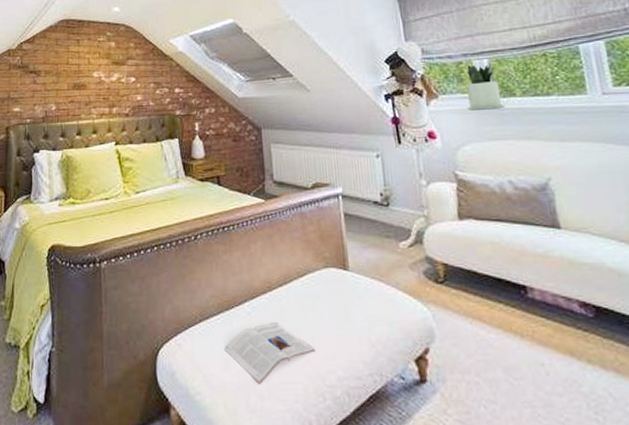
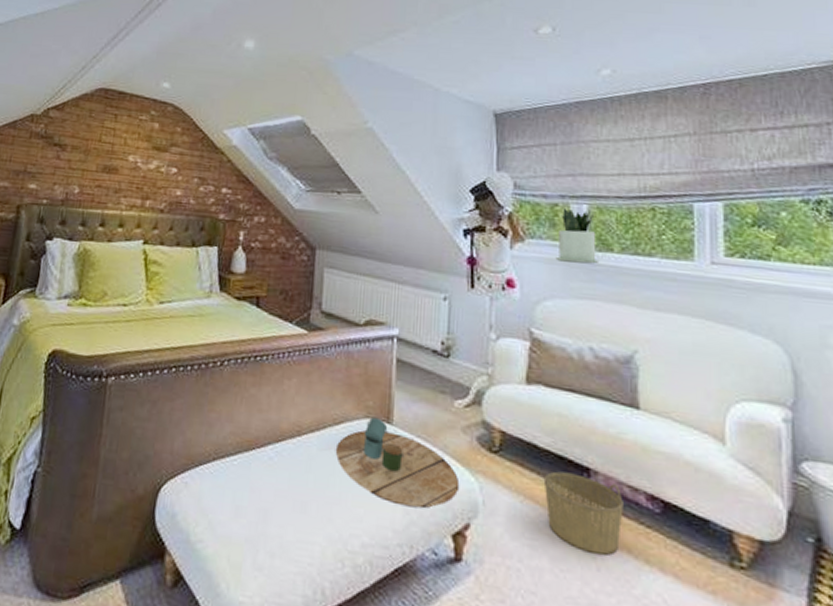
magazine: present [223,321,315,384] -> none [236,471,341,540]
decorative tray: none [304,266,415,340] -> present [336,416,460,508]
basket: none [486,292,563,360] -> present [543,471,623,556]

